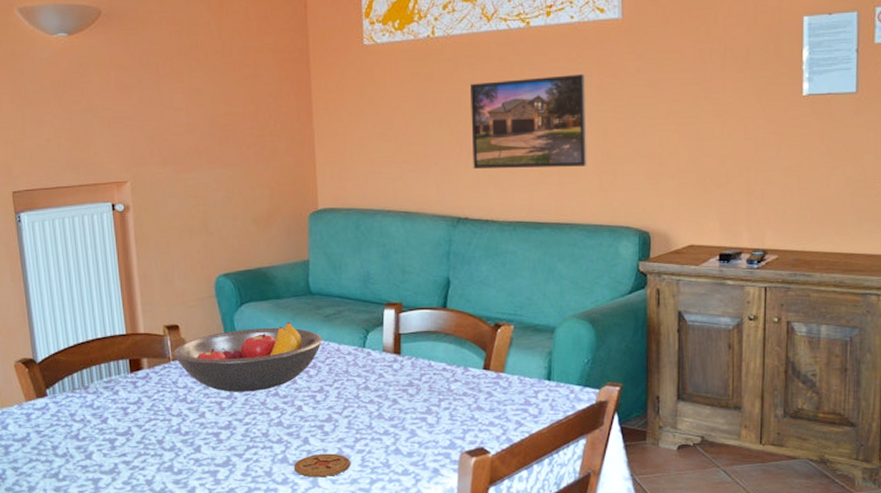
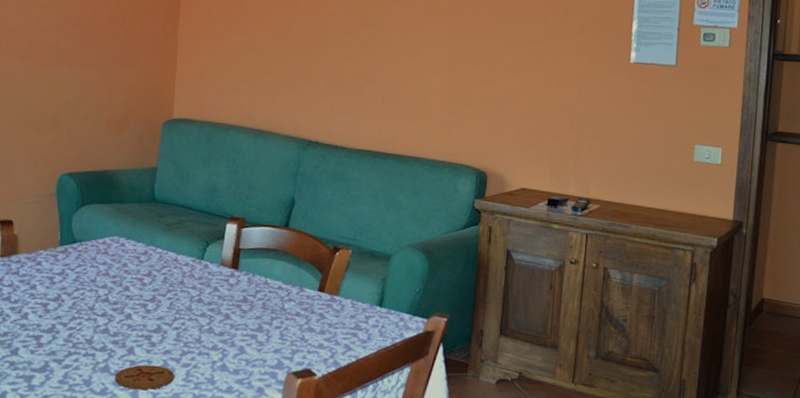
fruit bowl: present [173,322,323,392] -> none [3,227,162,296]
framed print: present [471,73,587,168] -> none [328,16,441,105]

